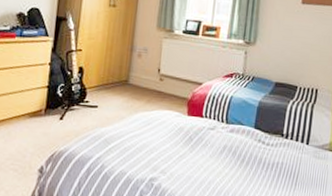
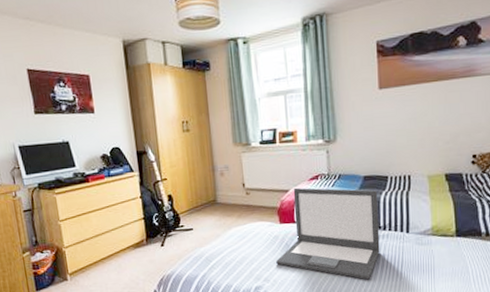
laptop: none [176,82,286,187] -> present [276,187,380,280]

